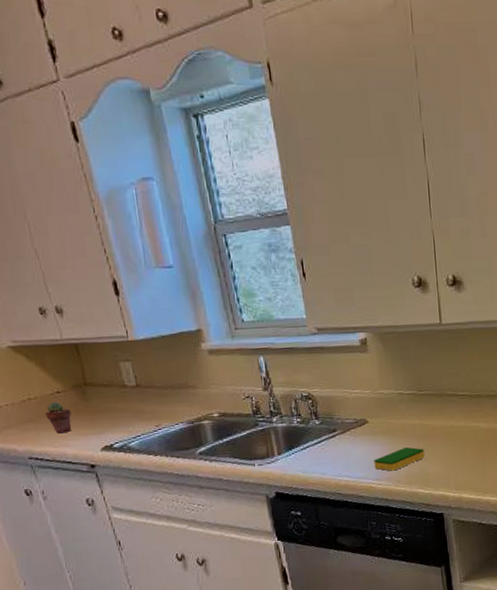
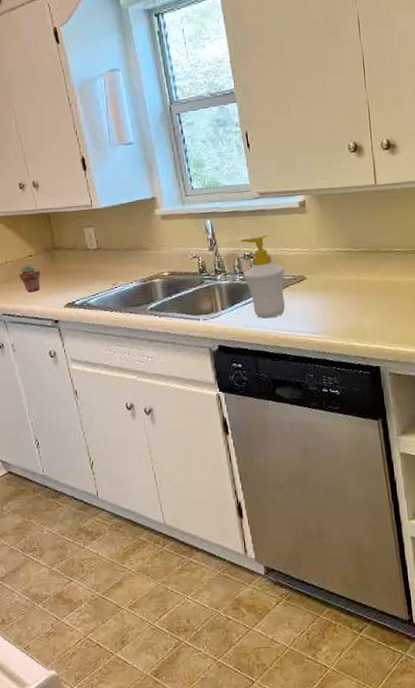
soap bottle: none [297,375,347,464] -> present [240,235,286,319]
dish sponge: present [374,446,425,471] -> none [311,301,361,325]

